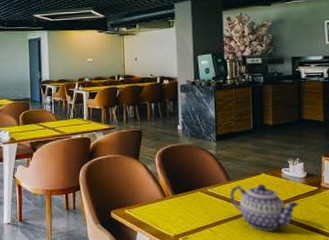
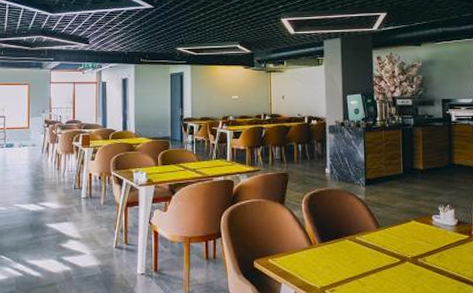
teapot: present [230,184,299,231] -> none [379,232,450,282]

